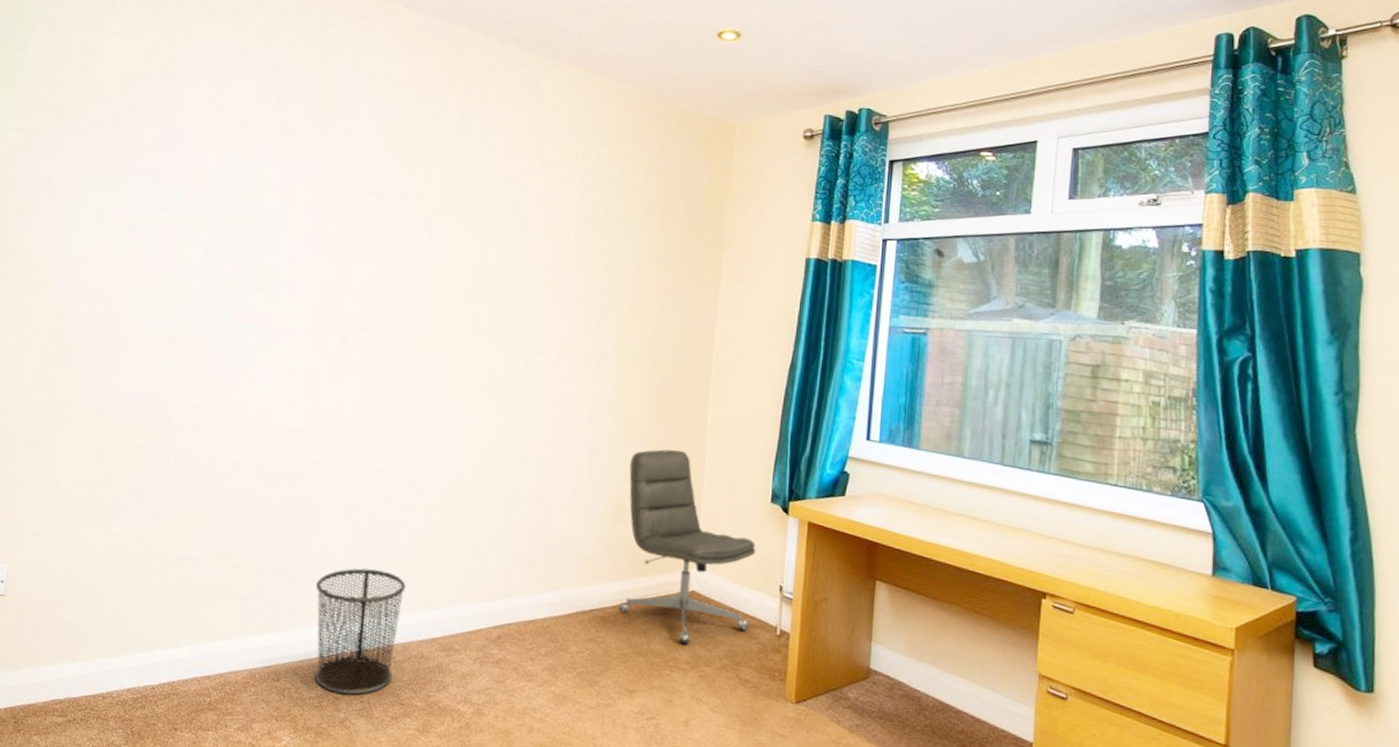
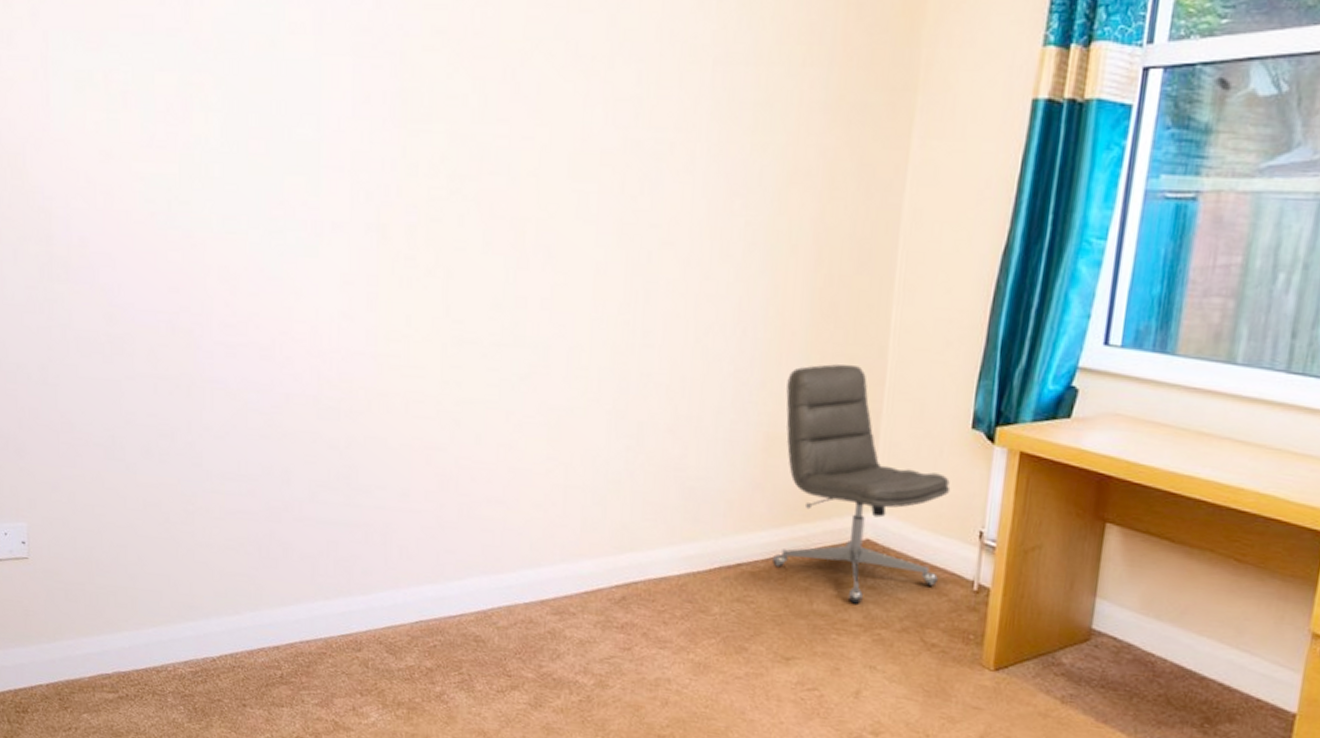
waste bin: present [315,568,406,695] -> none [397,519,507,666]

